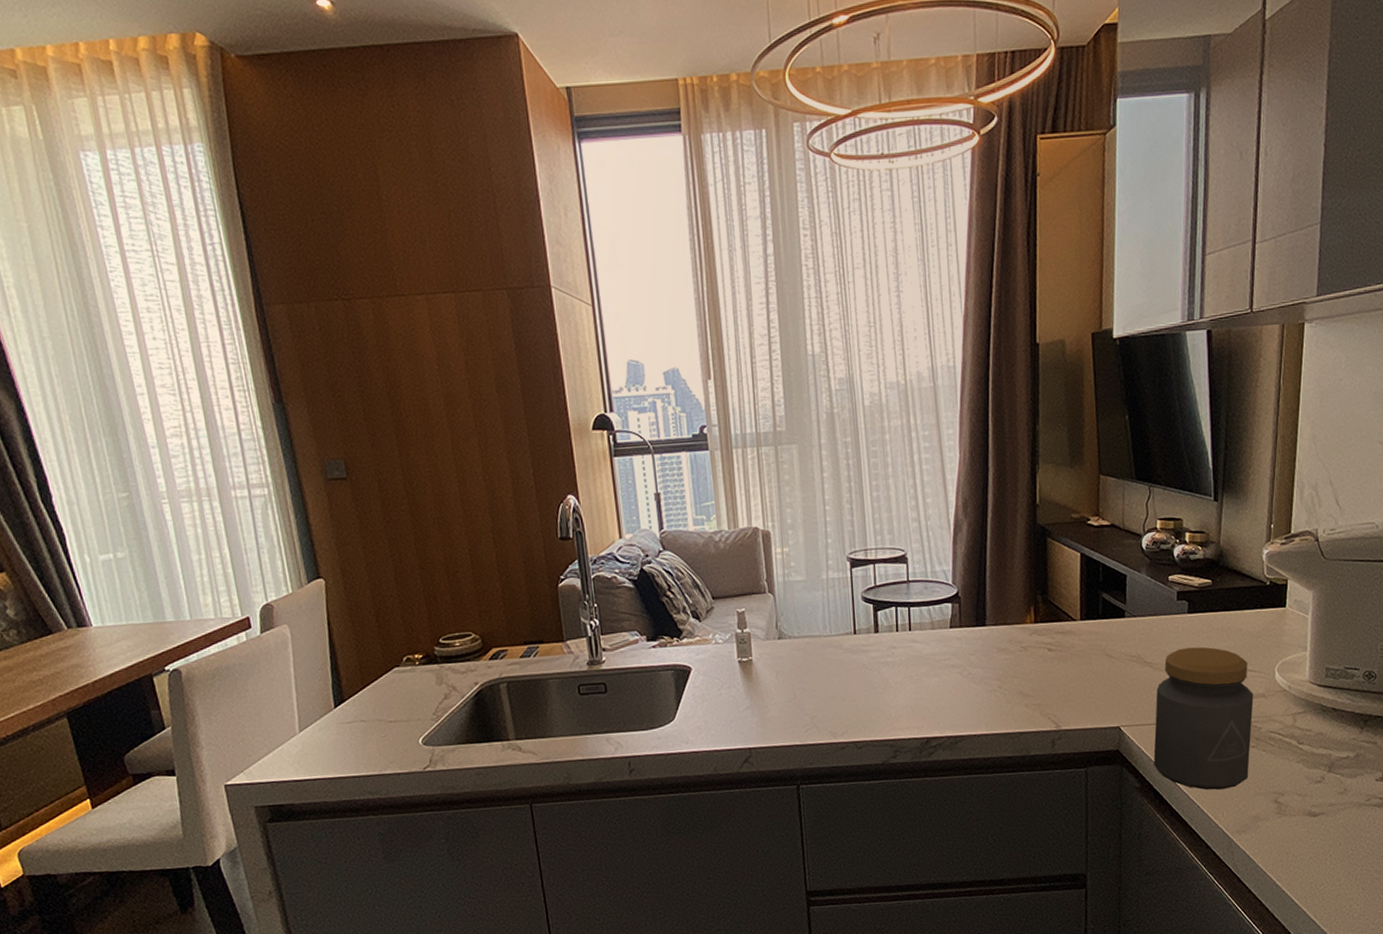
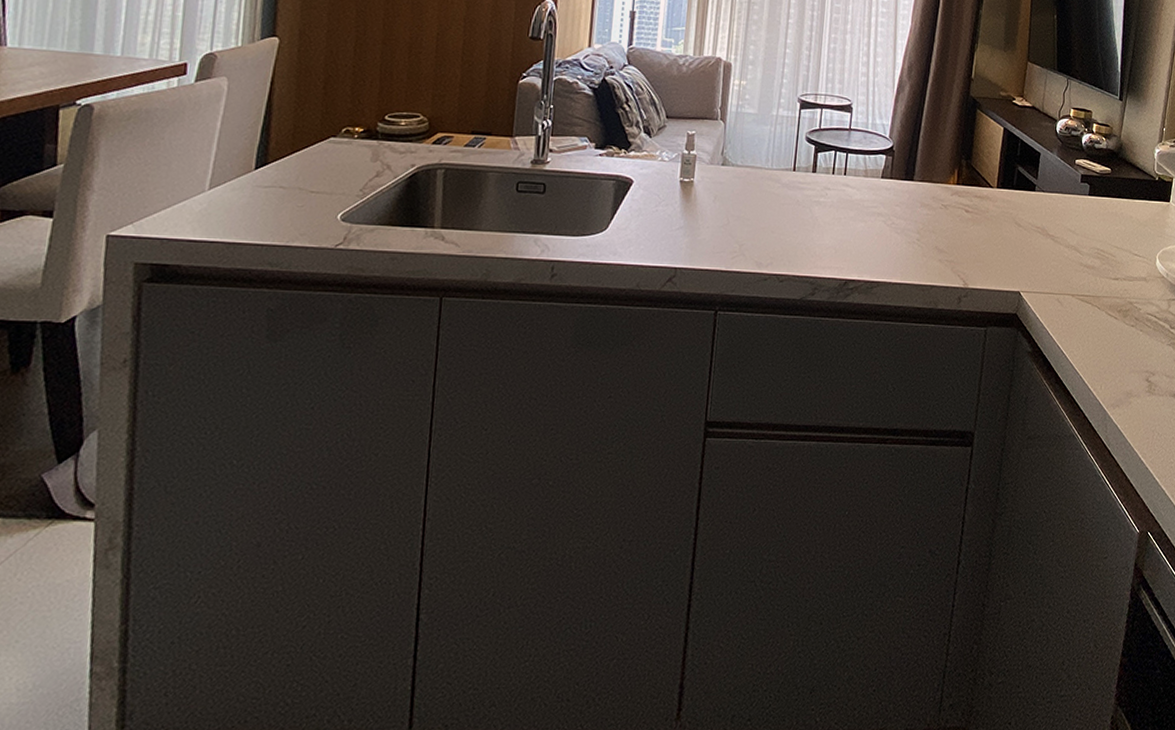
jar: present [1153,647,1254,790] -> none [1046,226,1137,364]

